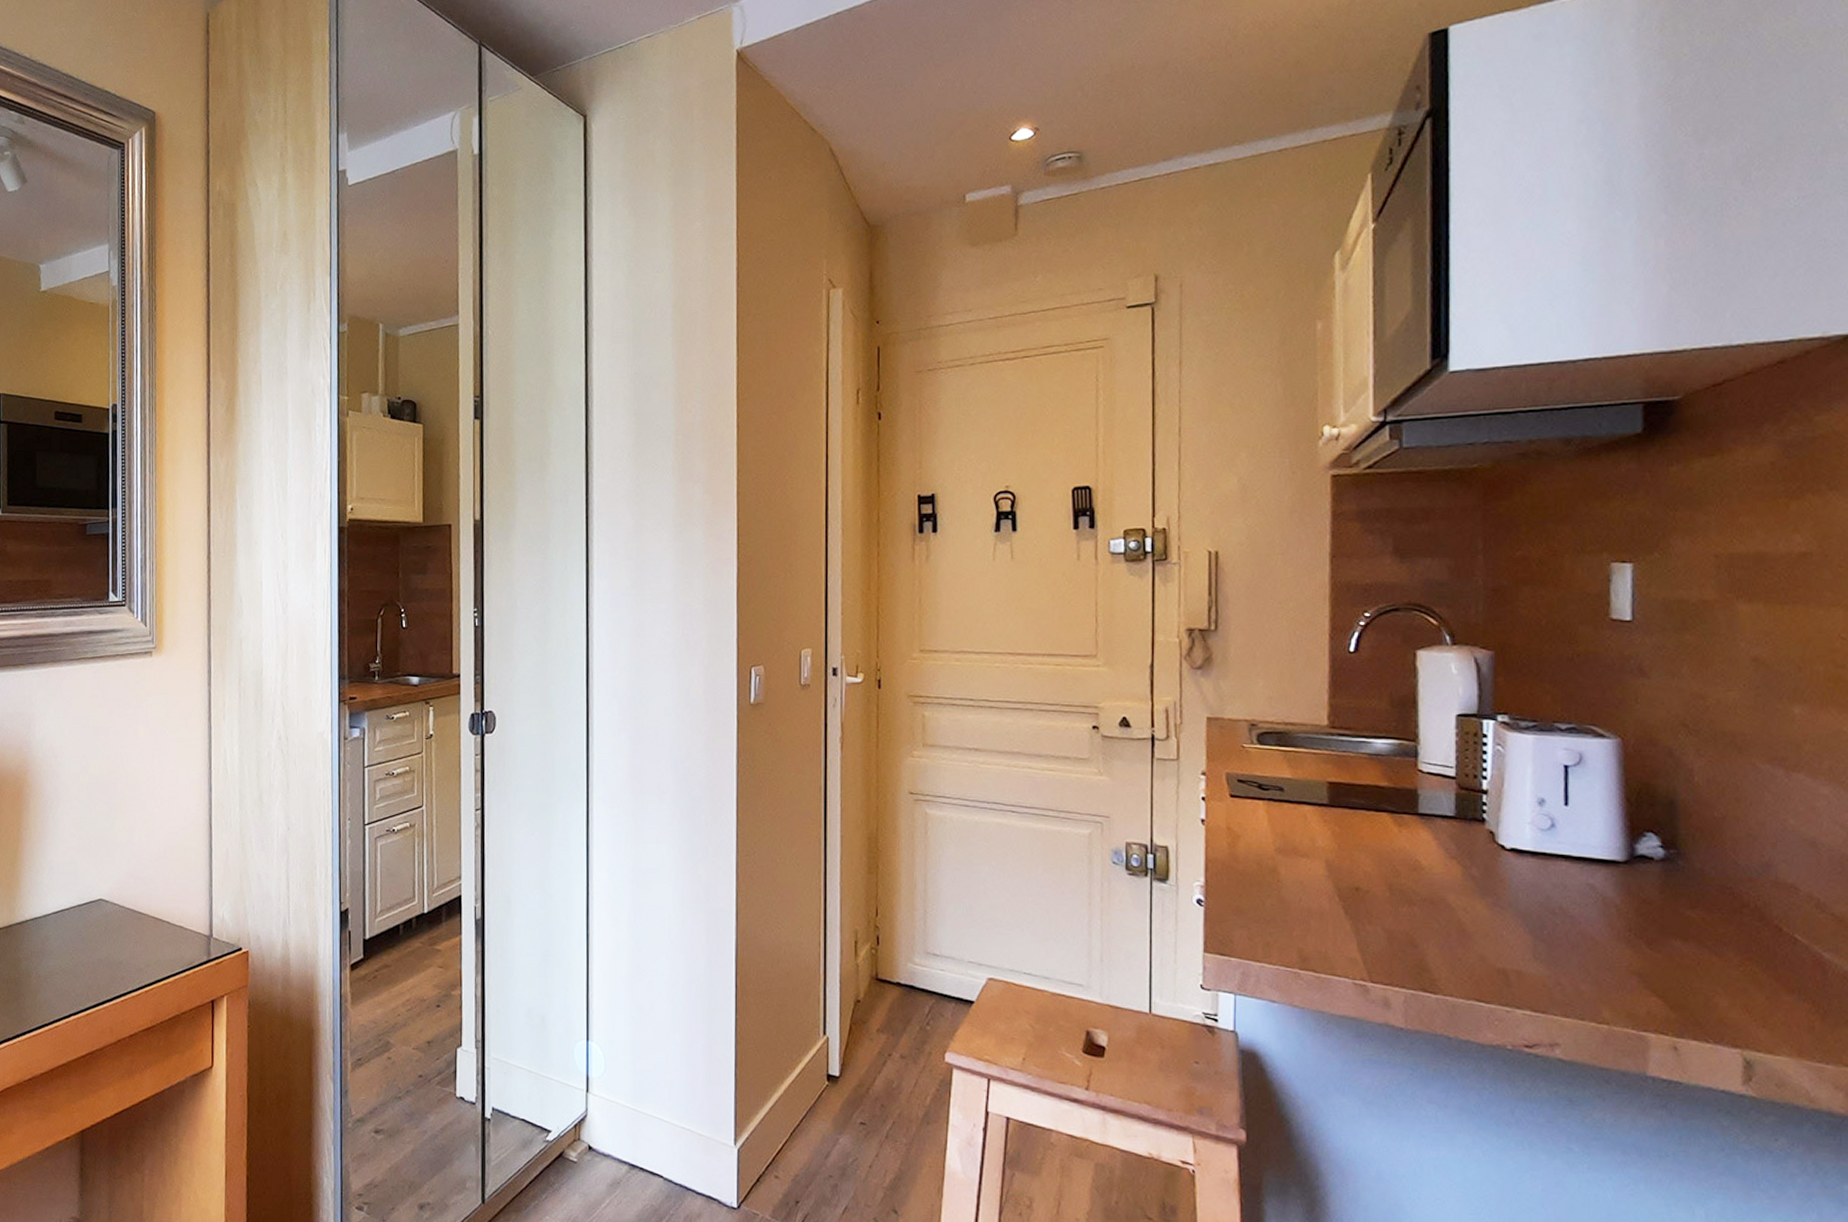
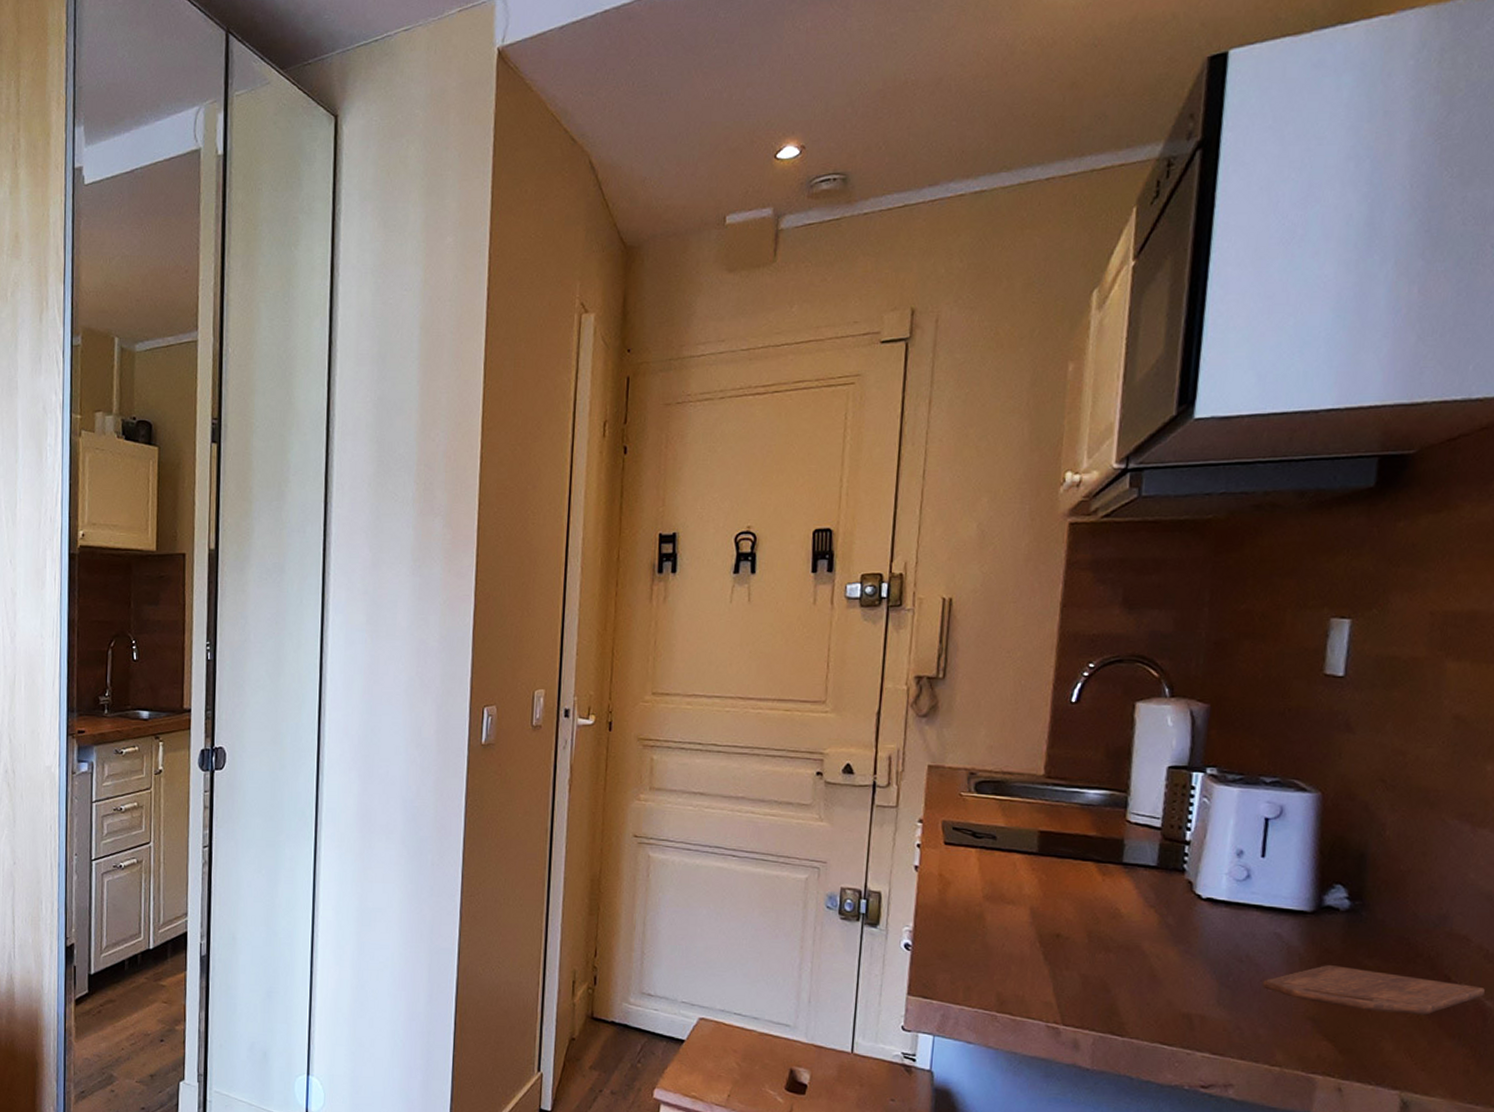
cutting board: none [1580,917,1820,969] -> present [1262,965,1485,1015]

